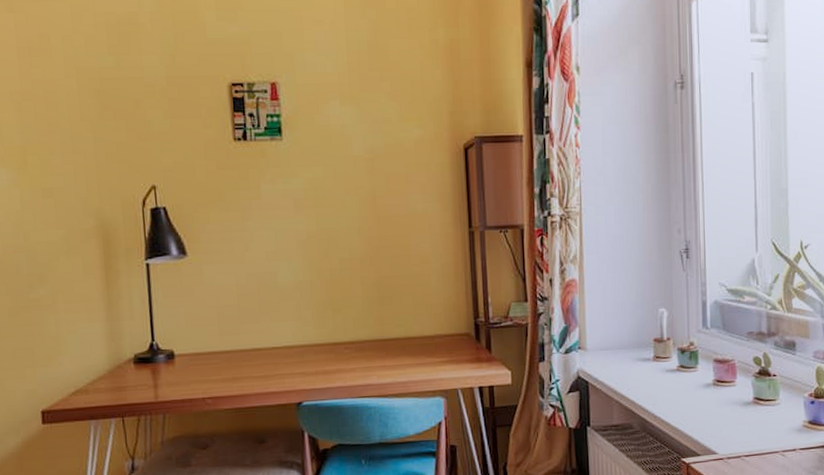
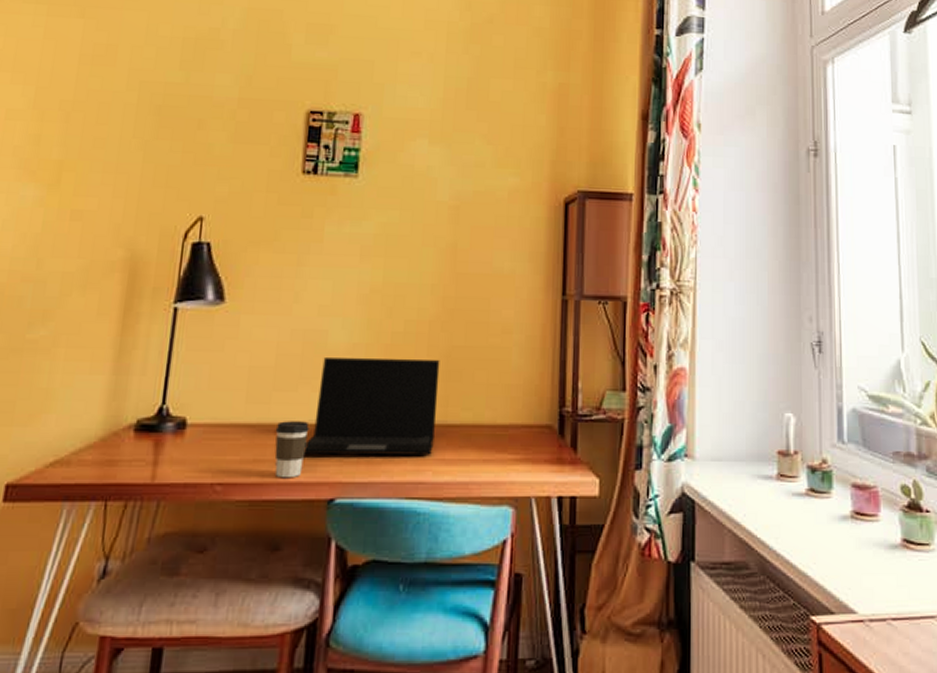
coffee cup: none [246,345,274,390] -> present [274,421,309,479]
laptop: none [272,289,376,372] -> present [304,358,440,456]

